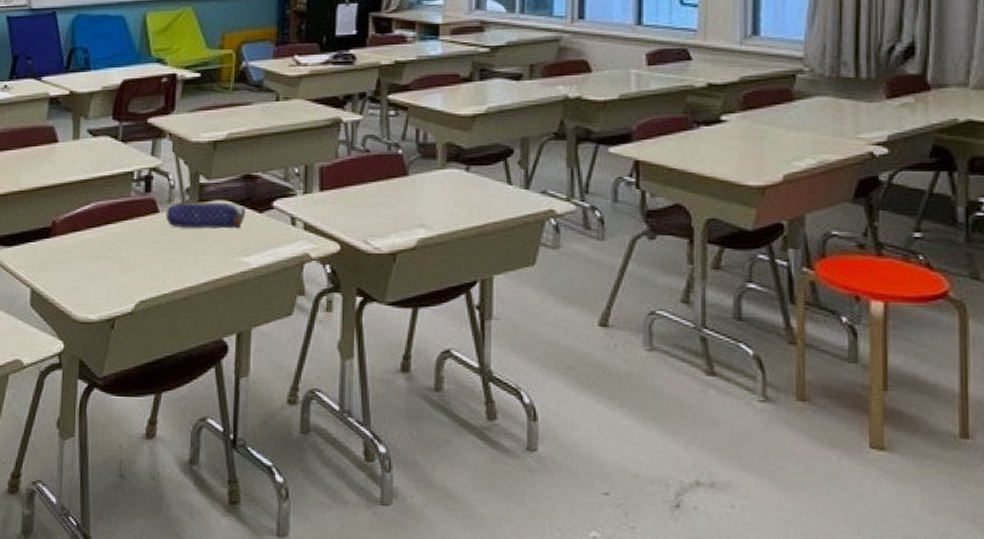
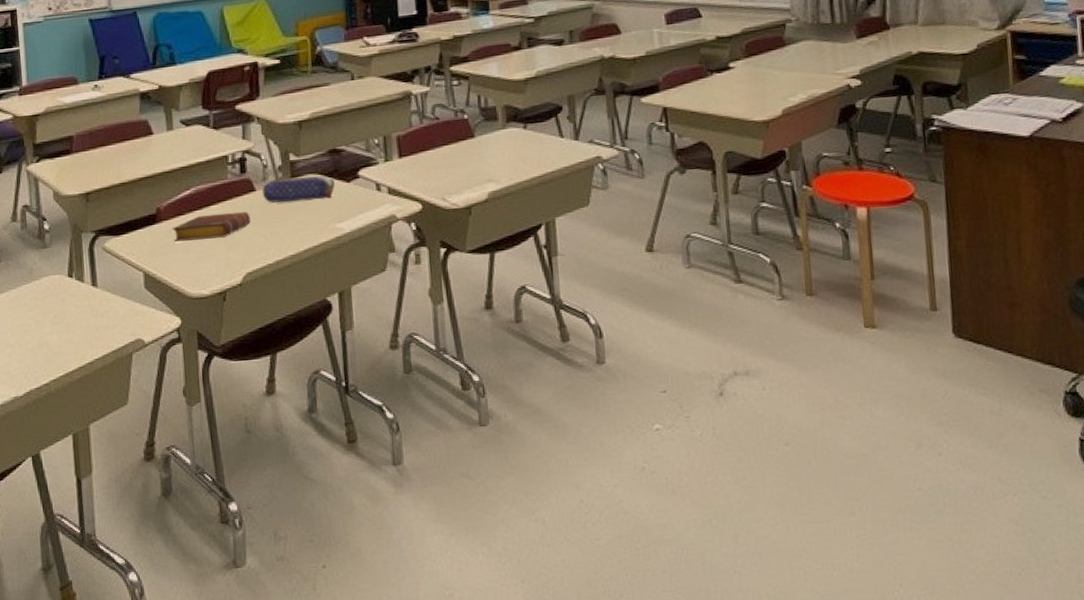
book: none [66,233,150,260] -> present [172,211,251,242]

